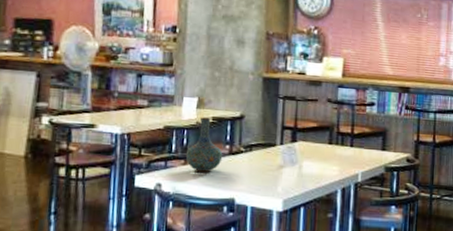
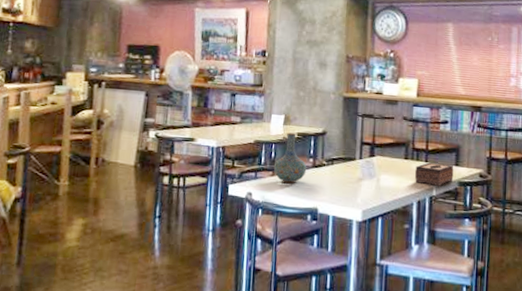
tissue box: none [339,147,381,172] -> present [414,162,454,186]

